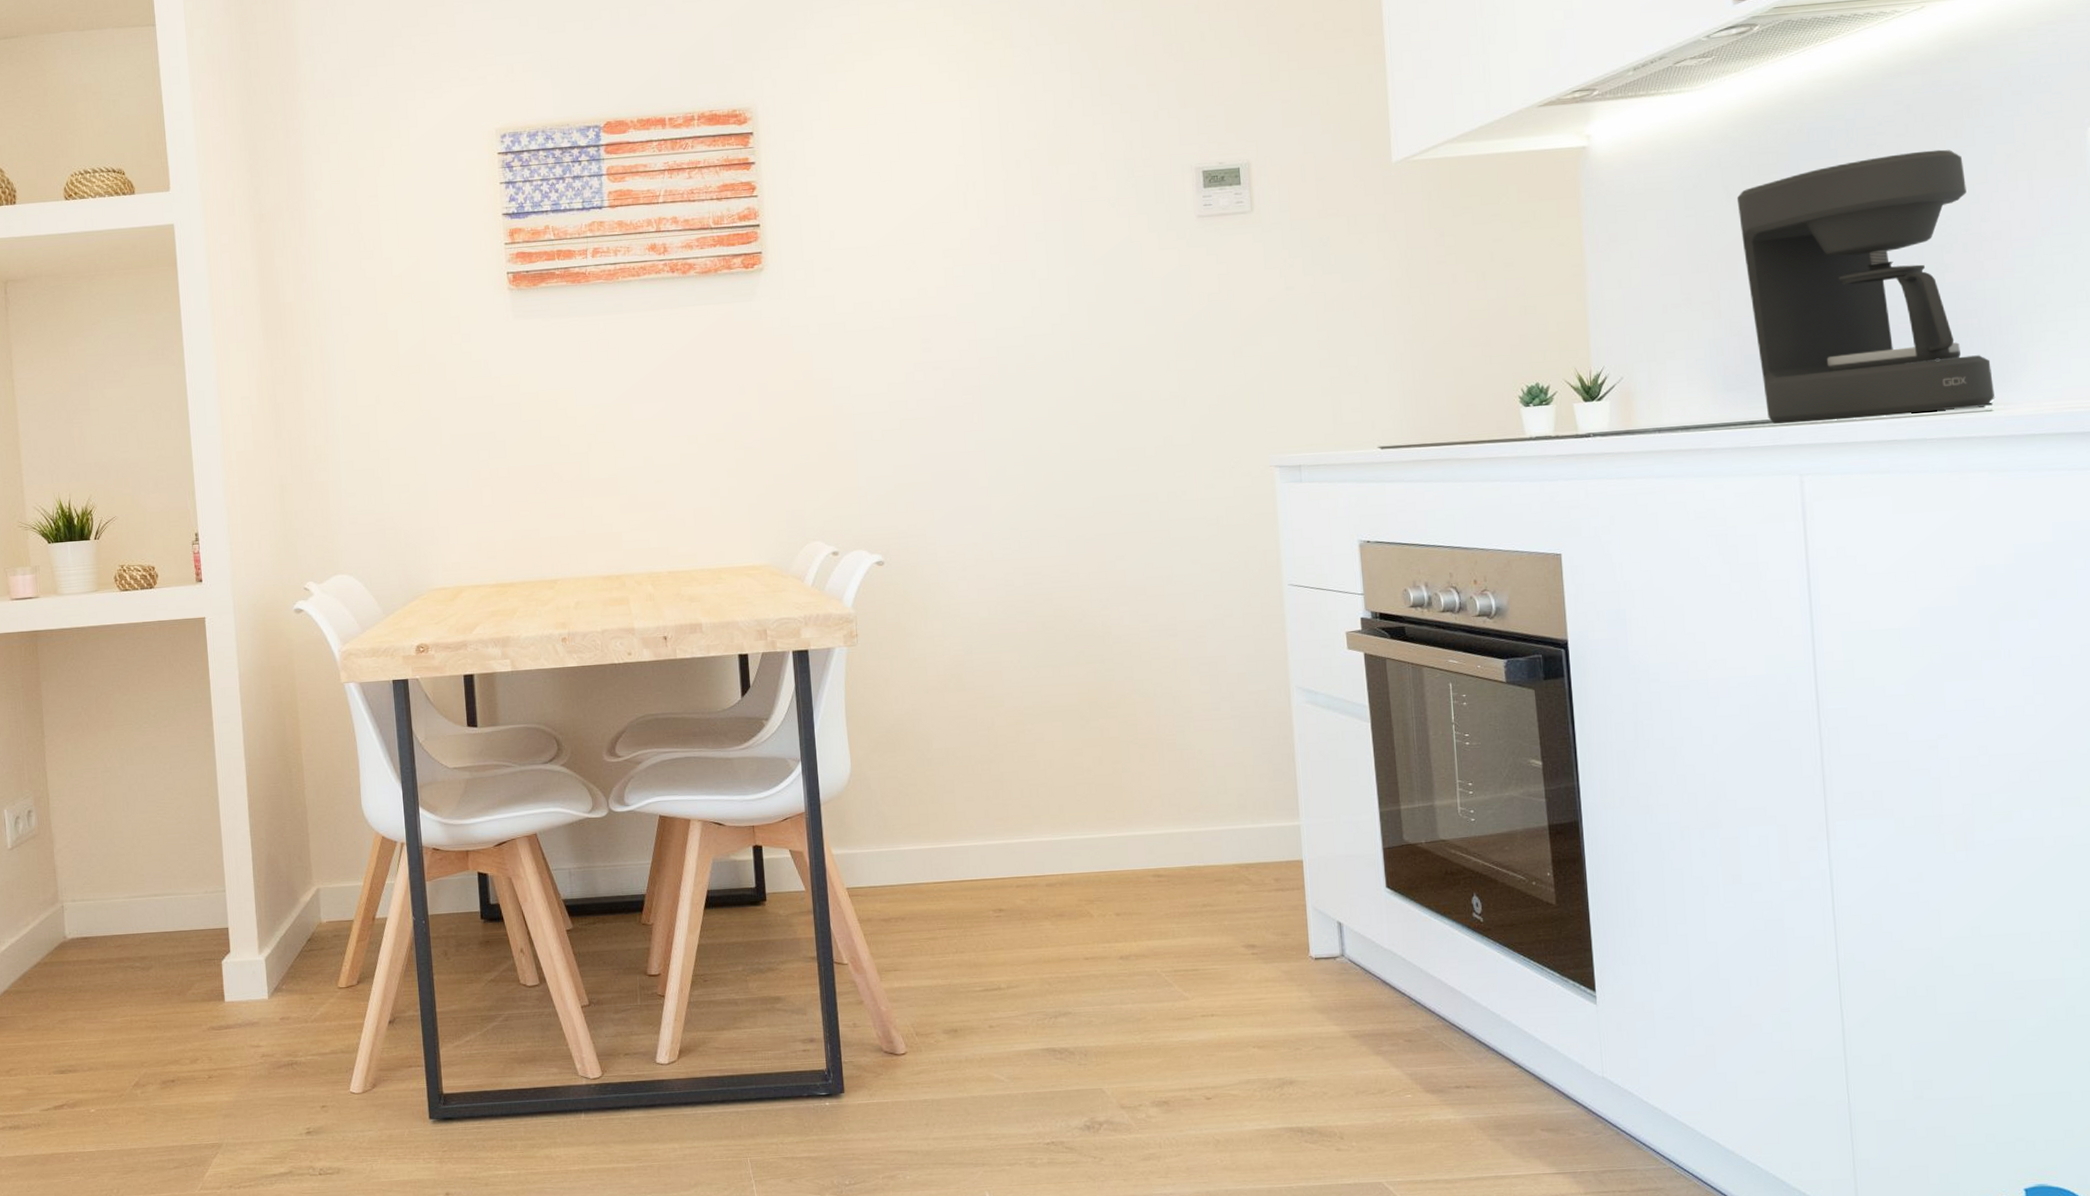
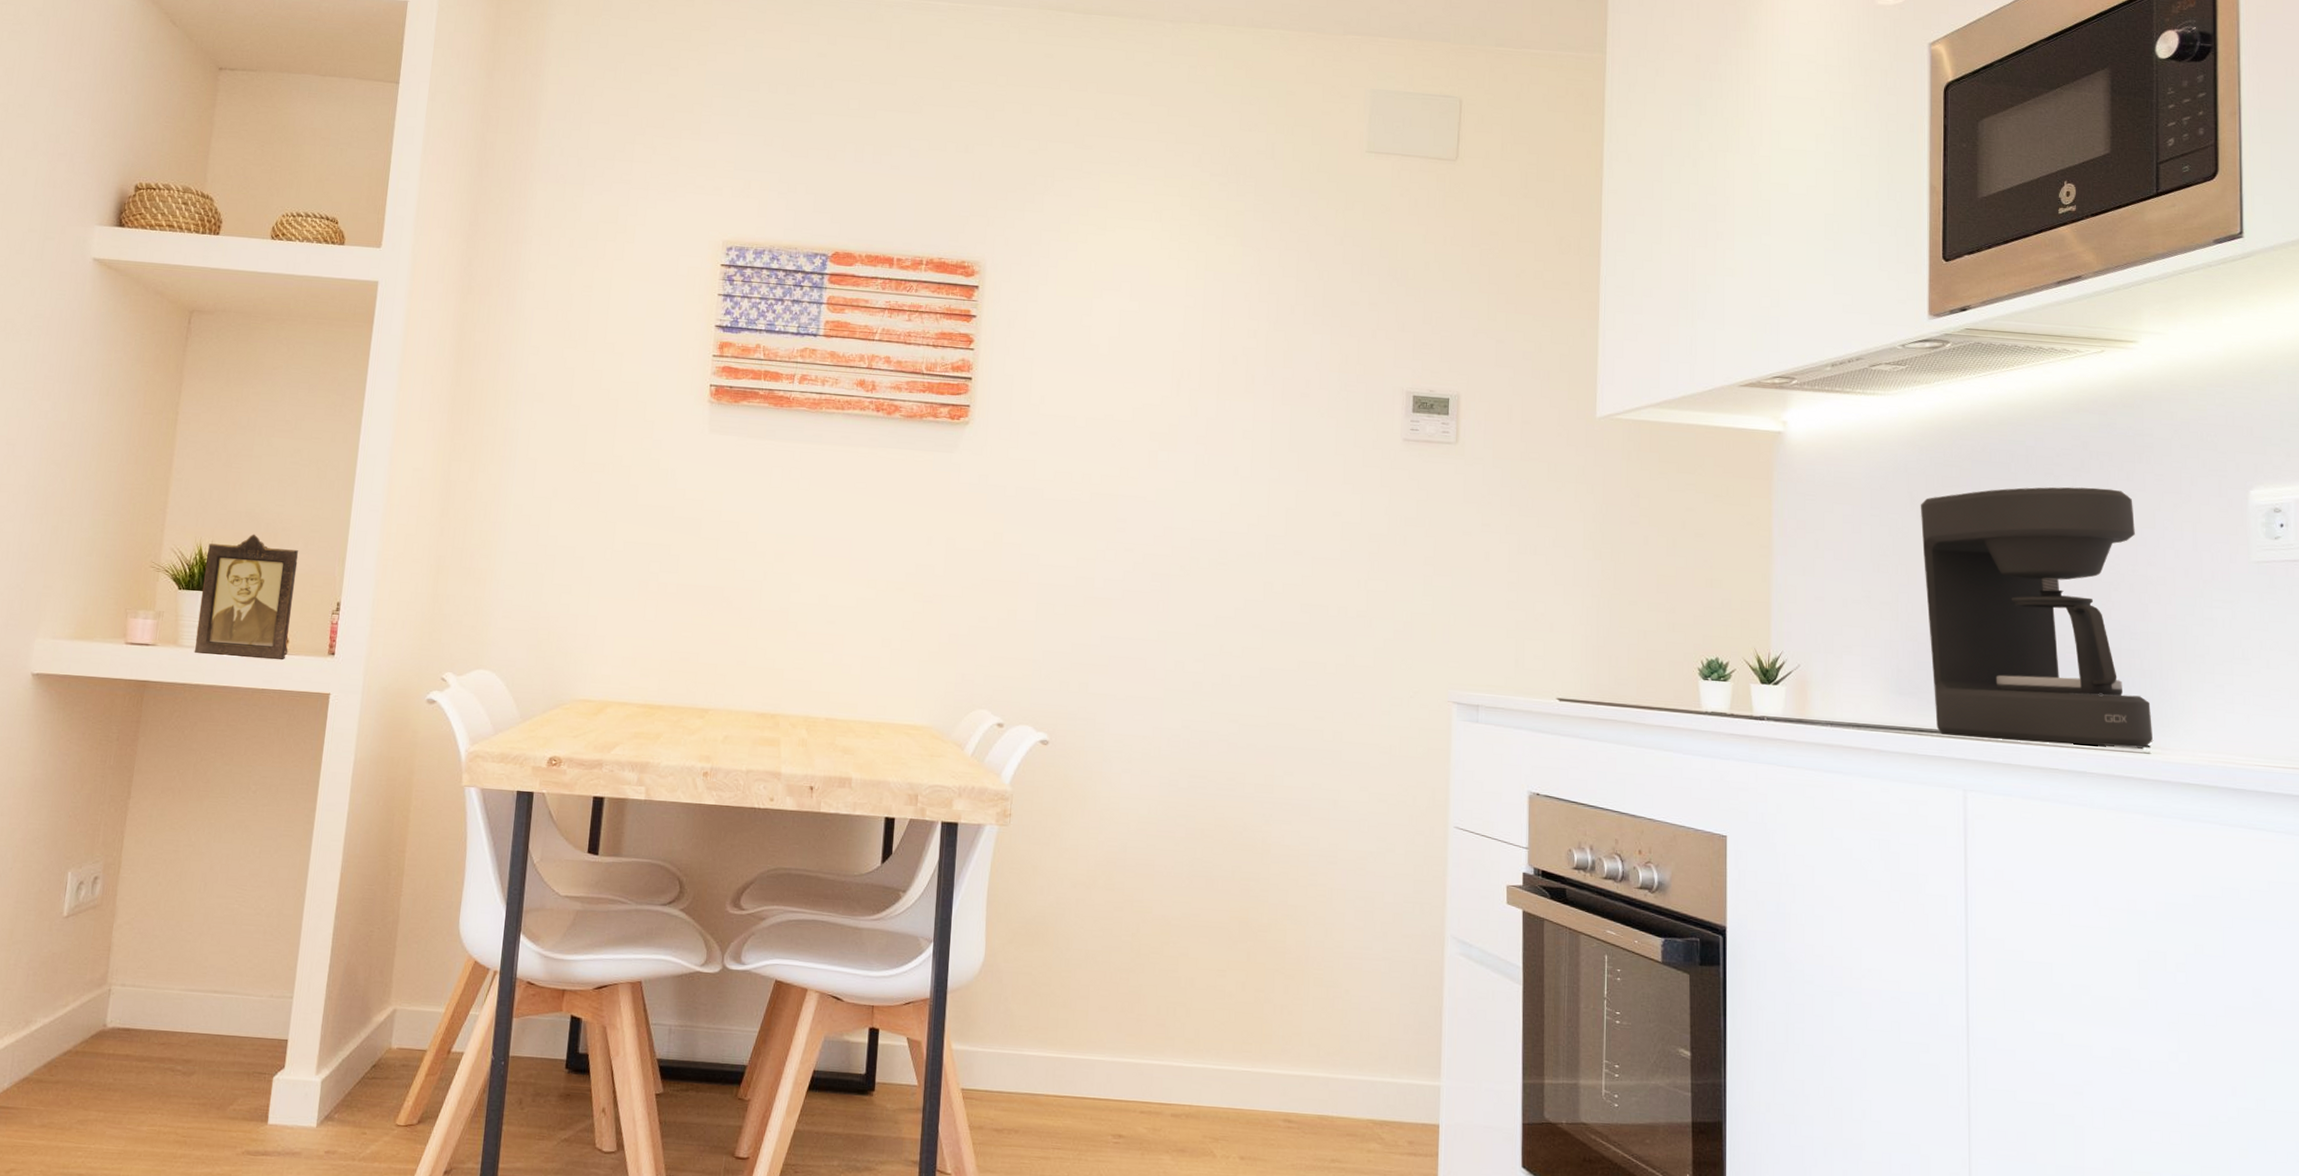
photo frame: none [67,482,159,600] -> present [194,534,298,660]

